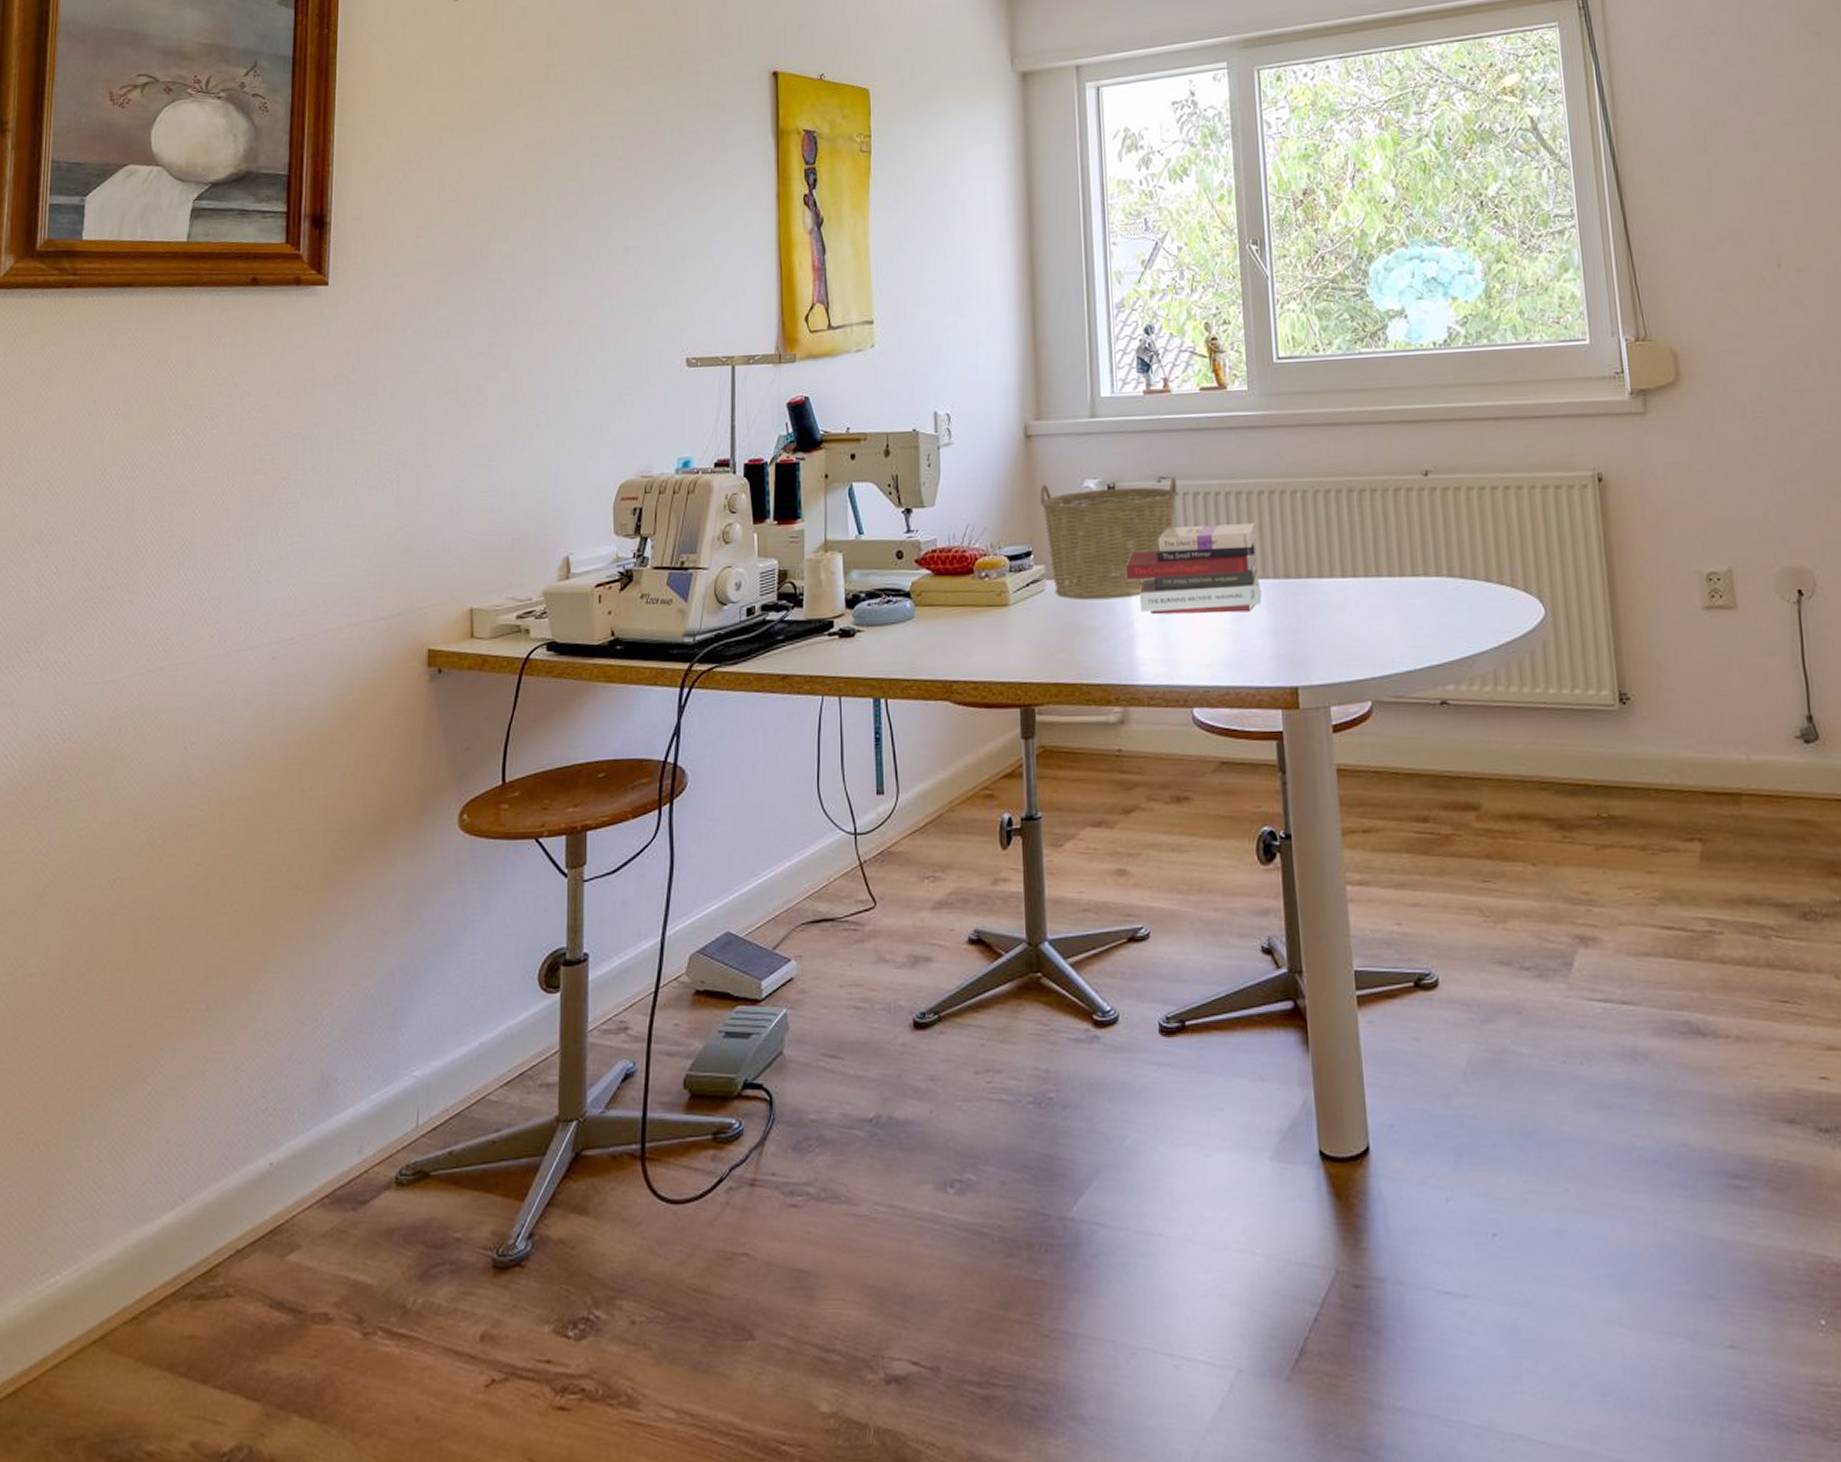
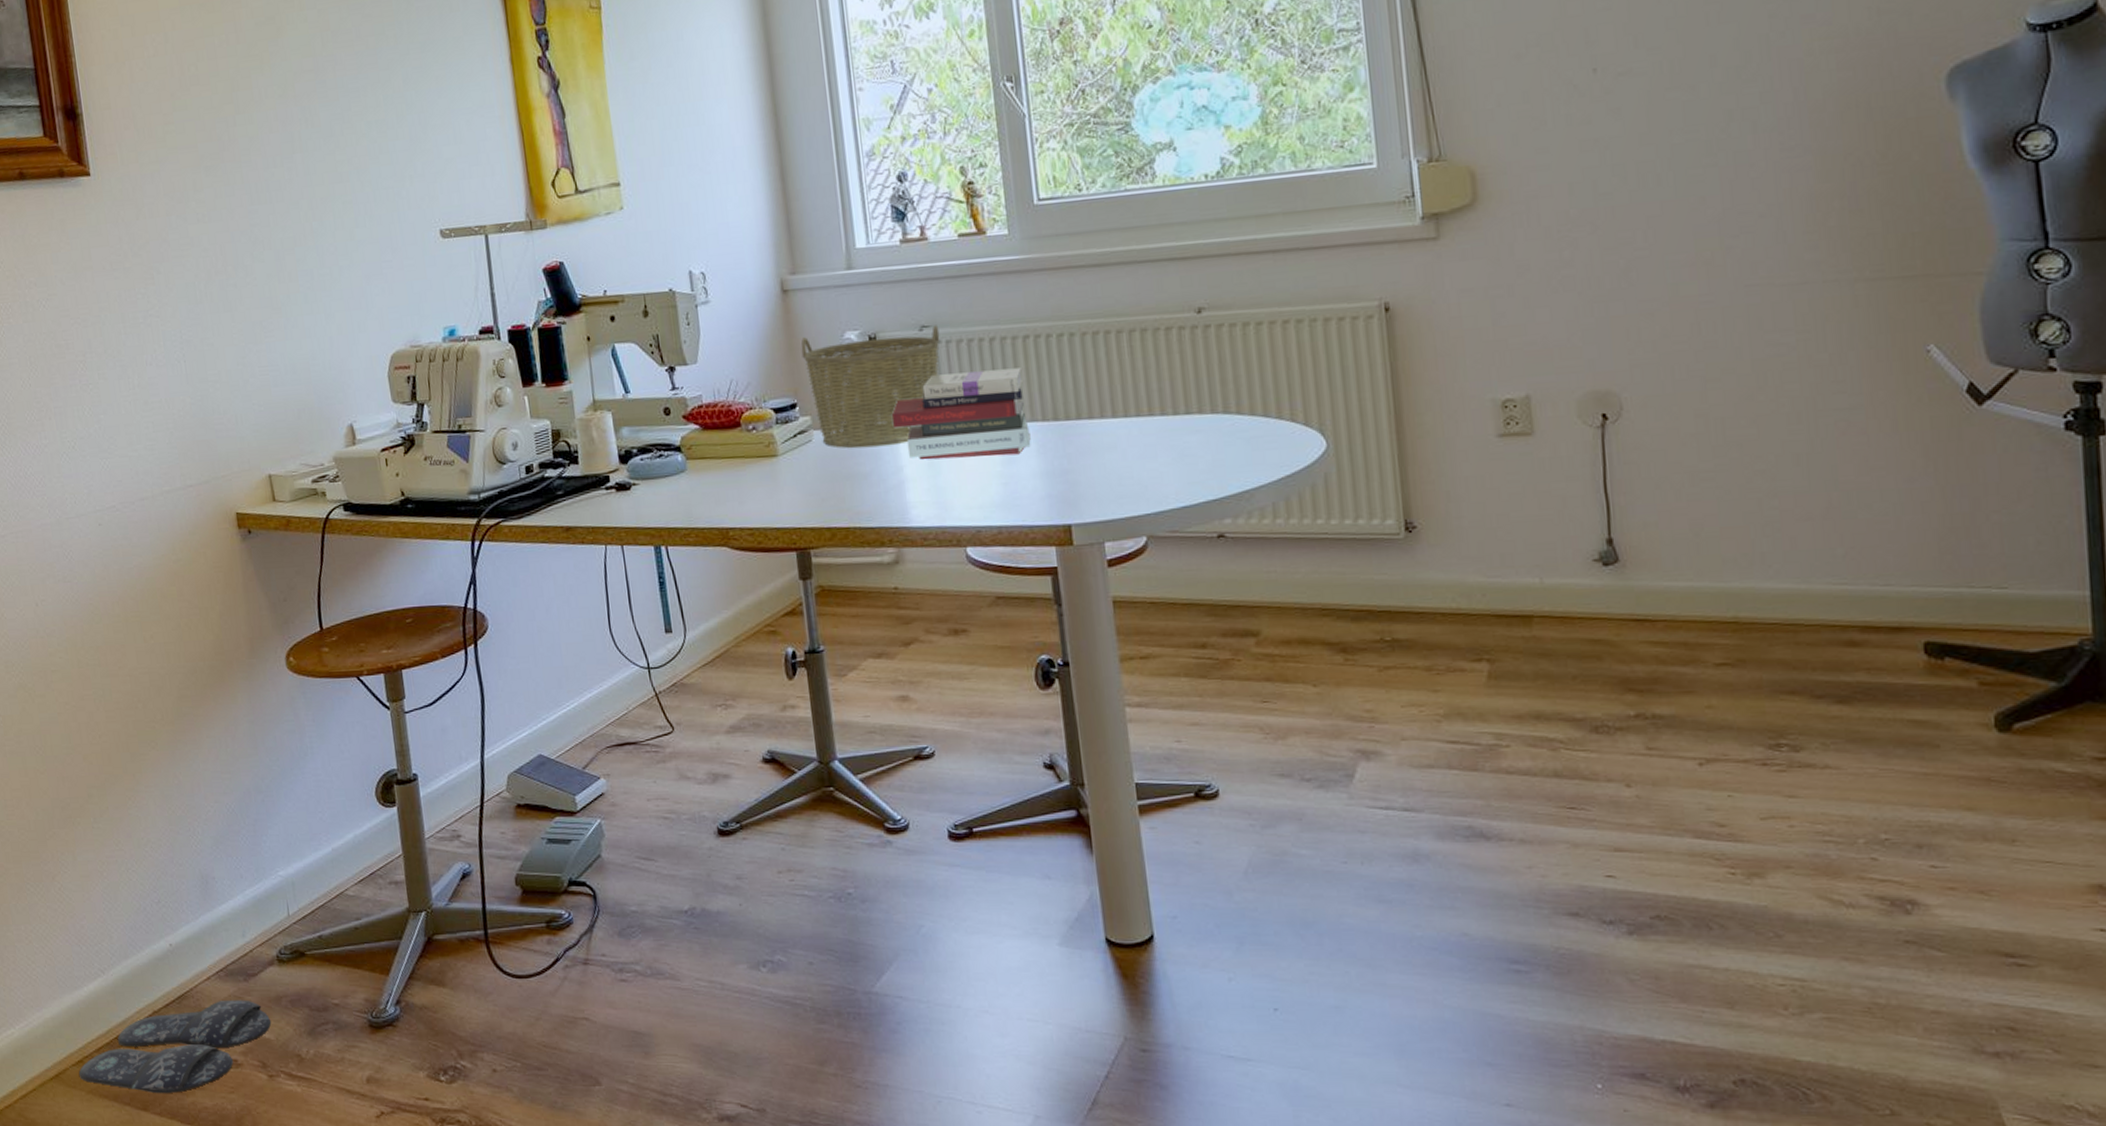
slippers: none [130,1234,377,1360] -> present [79,999,272,1094]

